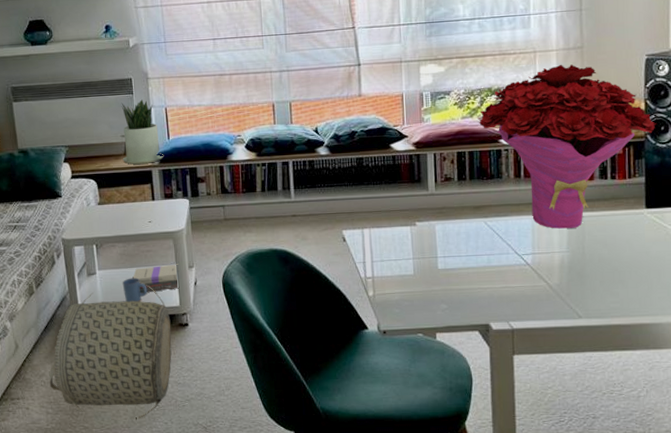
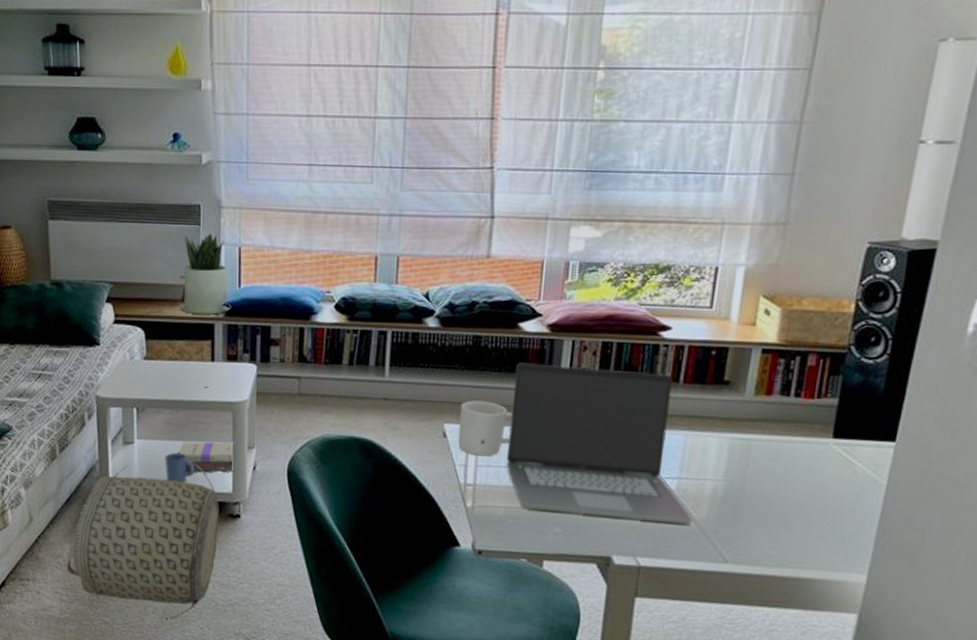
mug: none [353,209,397,254] -> present [457,400,513,457]
laptop: none [393,172,549,292] -> present [506,362,693,525]
flower bouquet: present [476,64,656,229] -> none [634,244,866,453]

